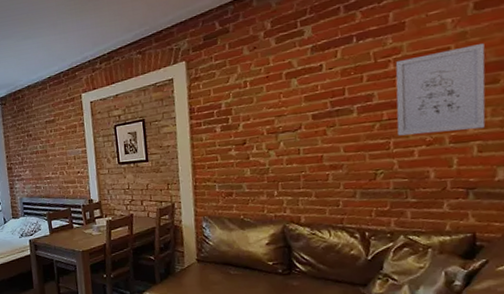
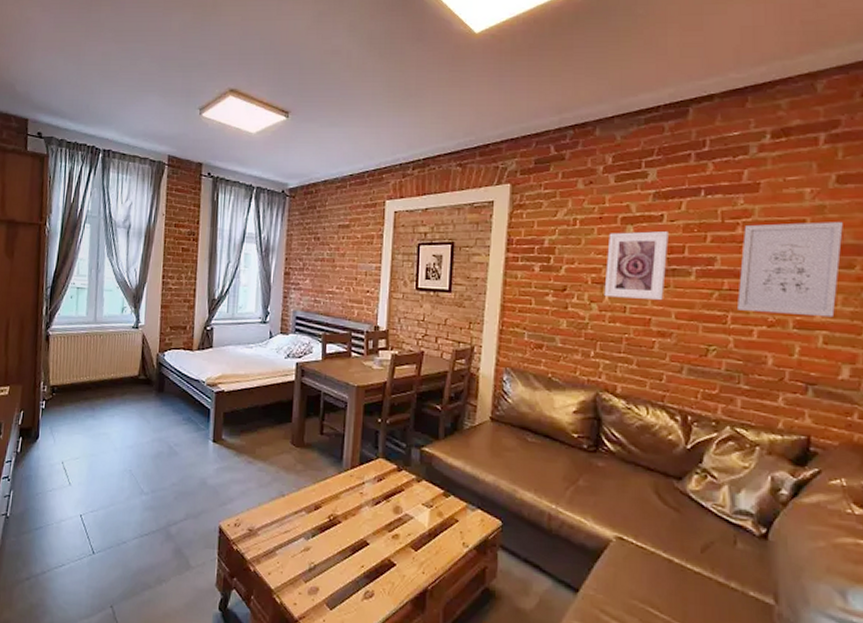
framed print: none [276,79,331,144] -> present [604,231,669,301]

